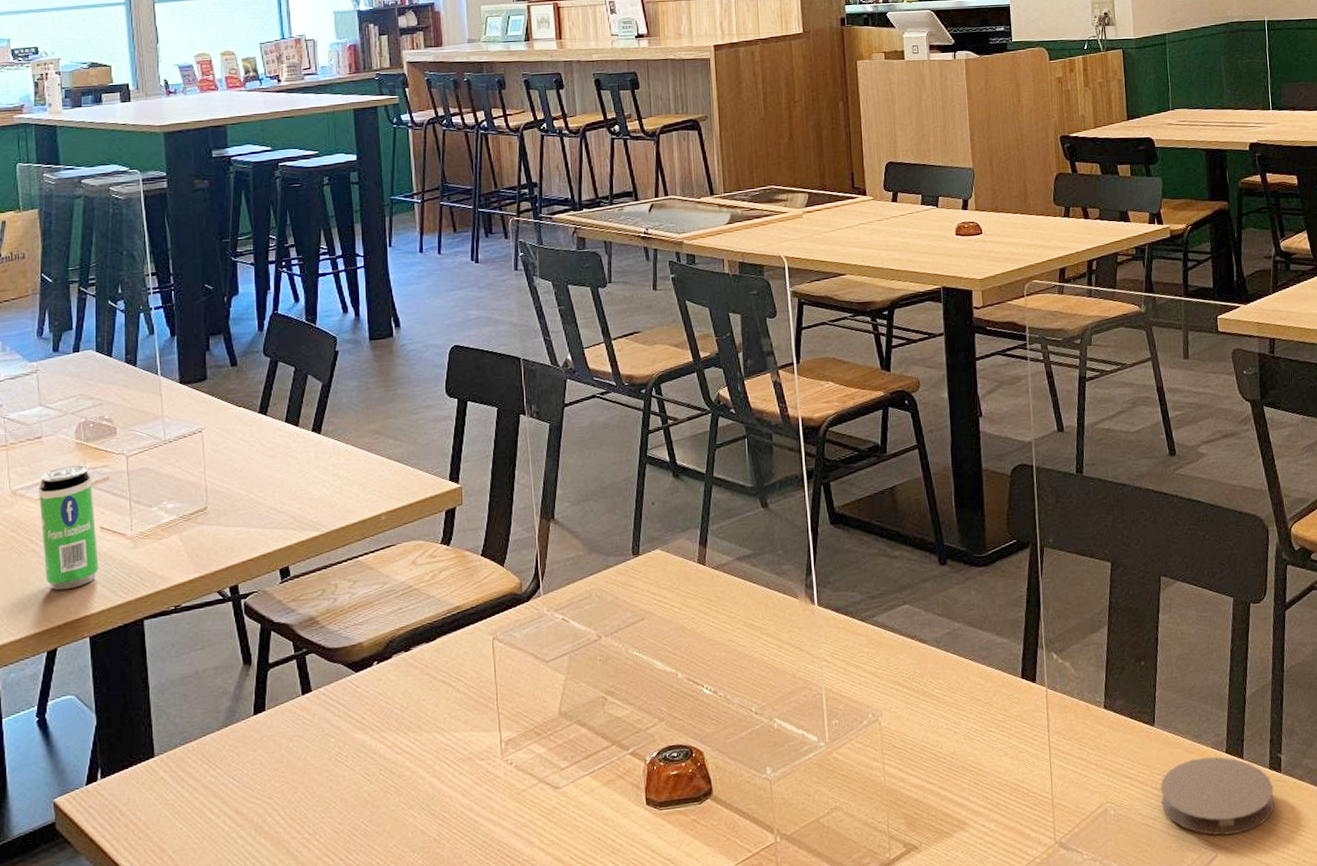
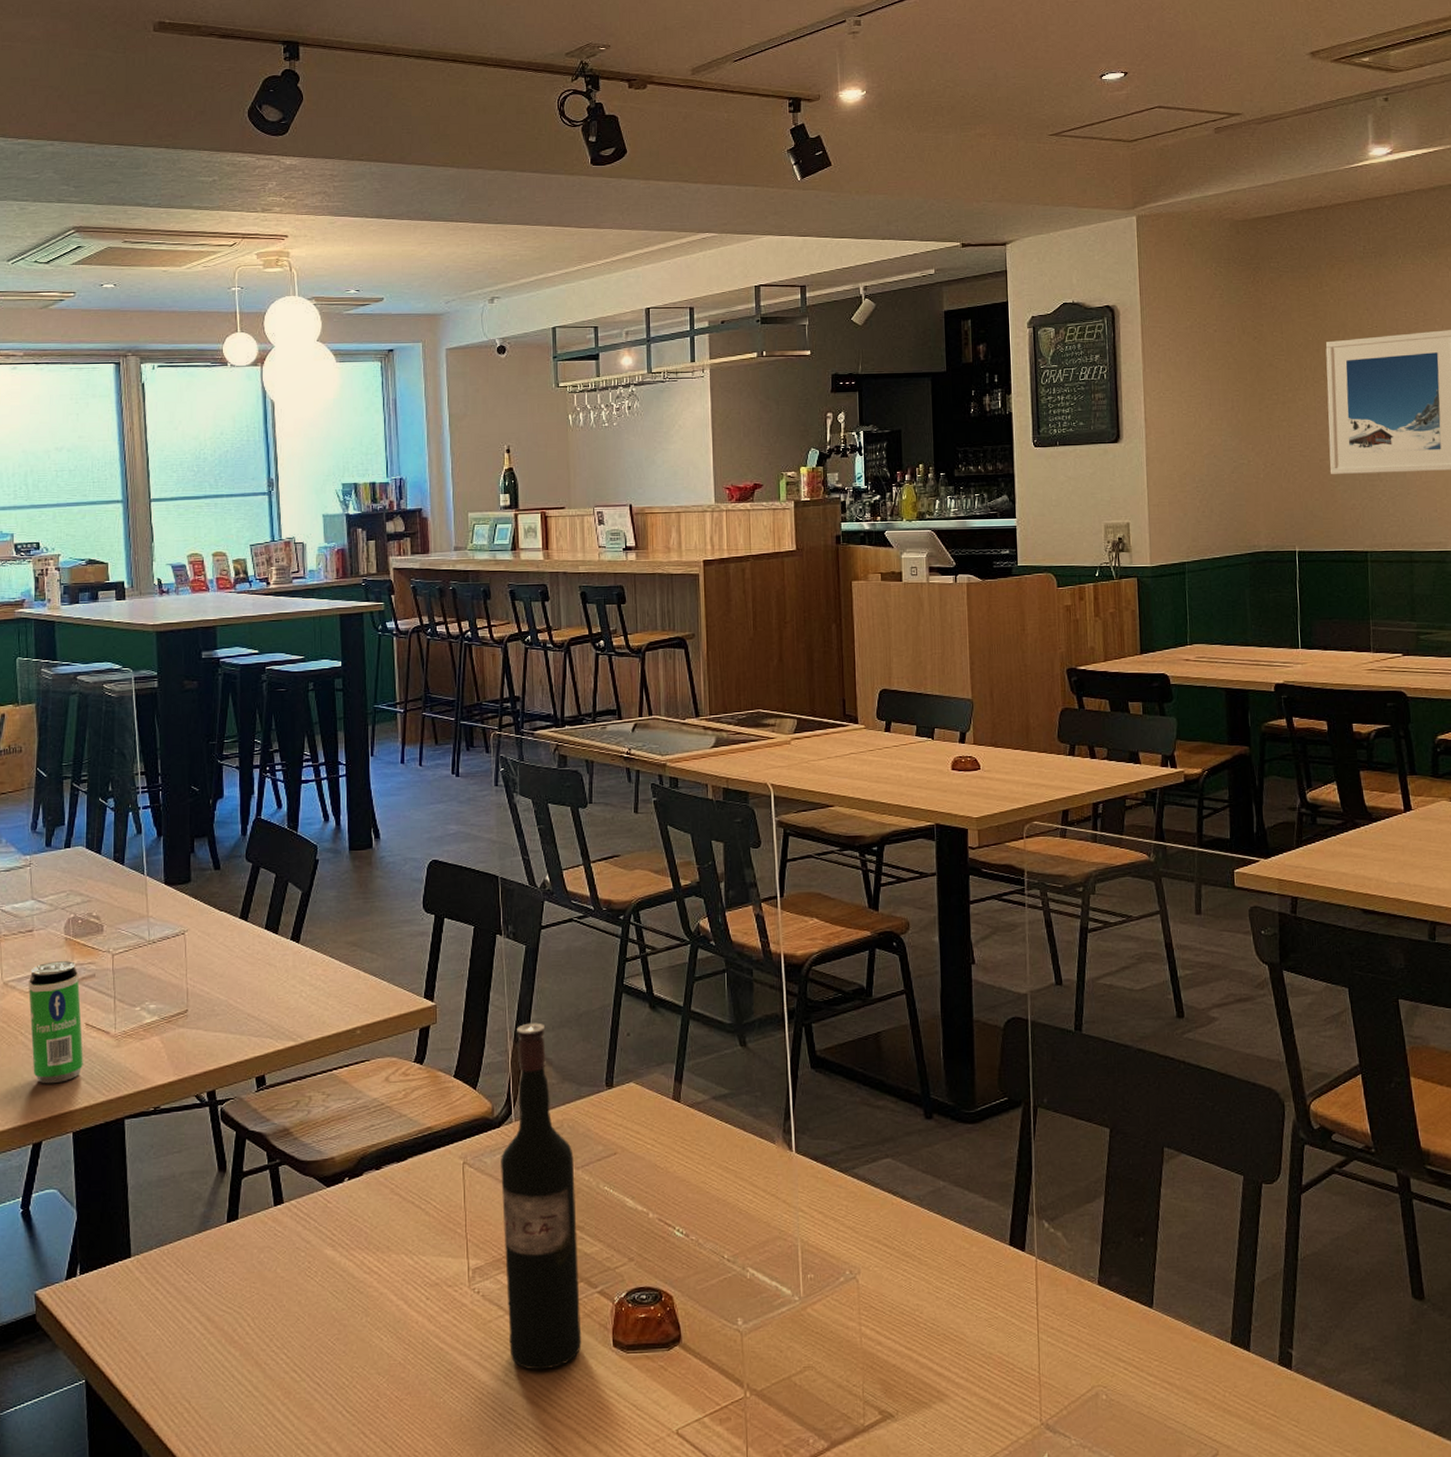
wine bottle: none [530,497,615,834] -> present [501,1022,582,1370]
coaster: present [1160,757,1275,836] -> none [1157,1346,1284,1432]

